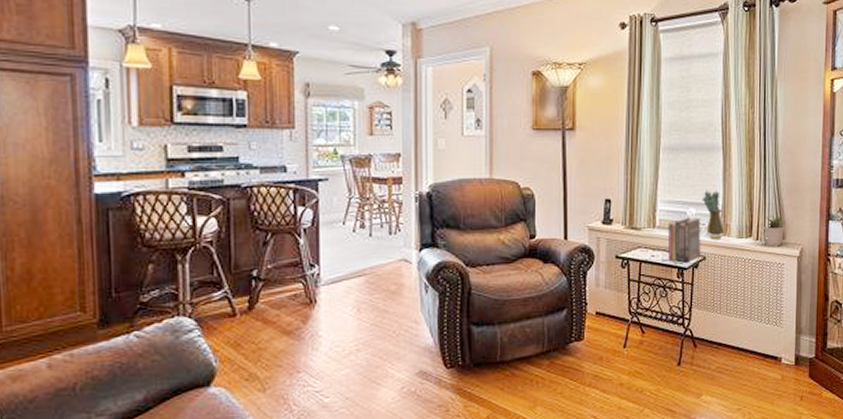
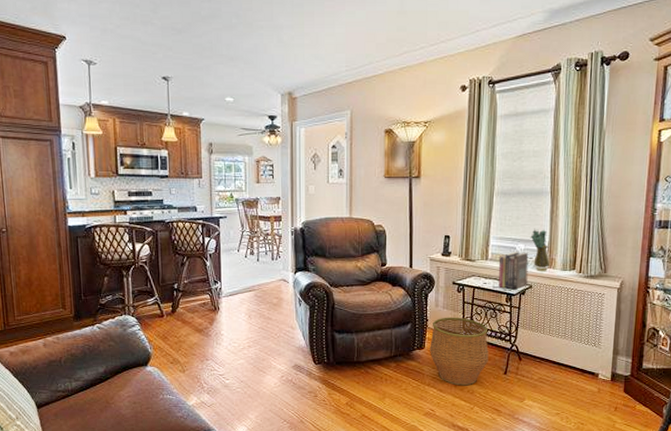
basket: none [590,298,659,384] -> present [430,317,489,386]
potted plant: present [761,214,786,247] -> none [584,251,608,279]

